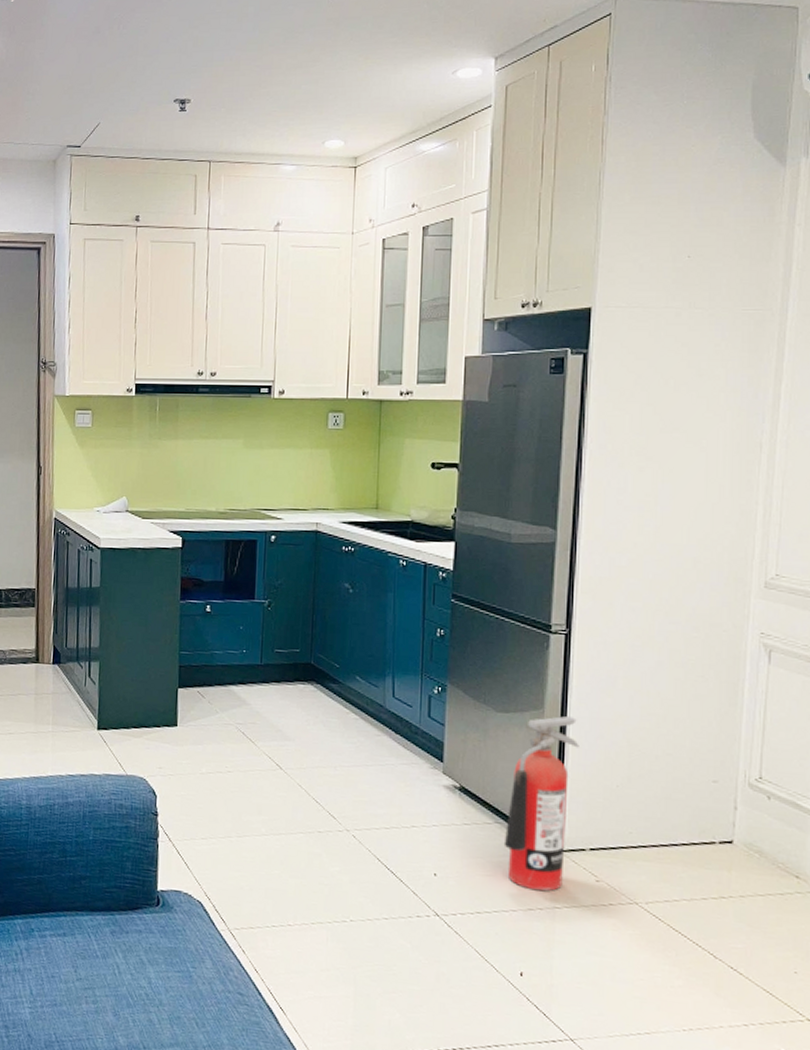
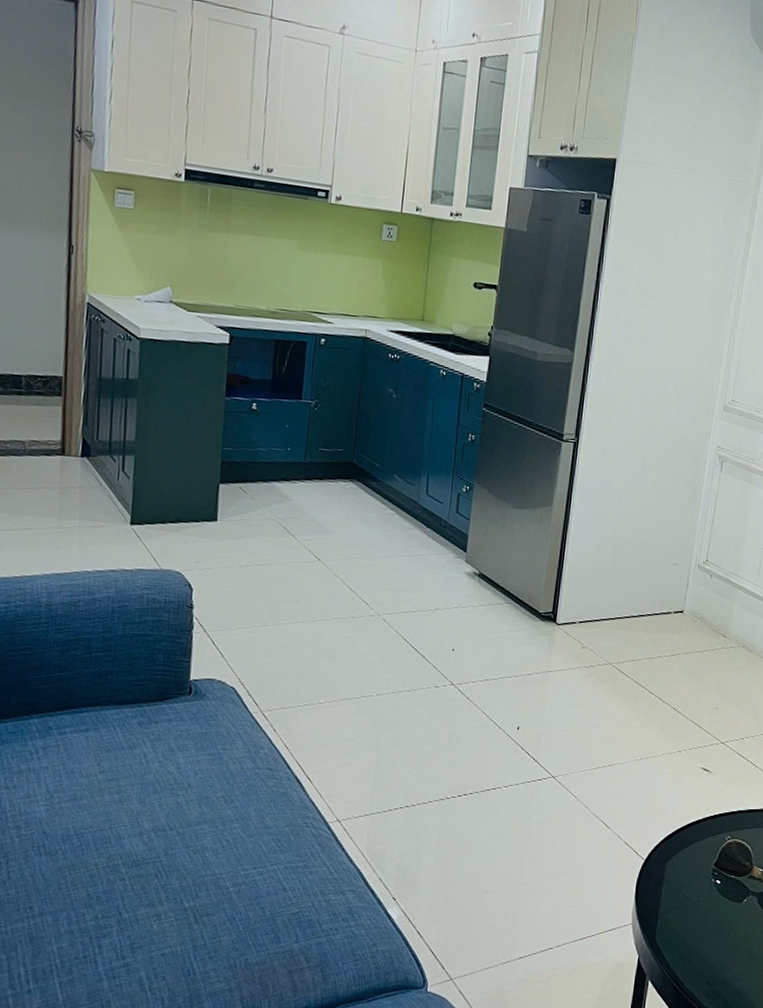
fire extinguisher: present [503,715,579,892] -> none [511,511,578,659]

